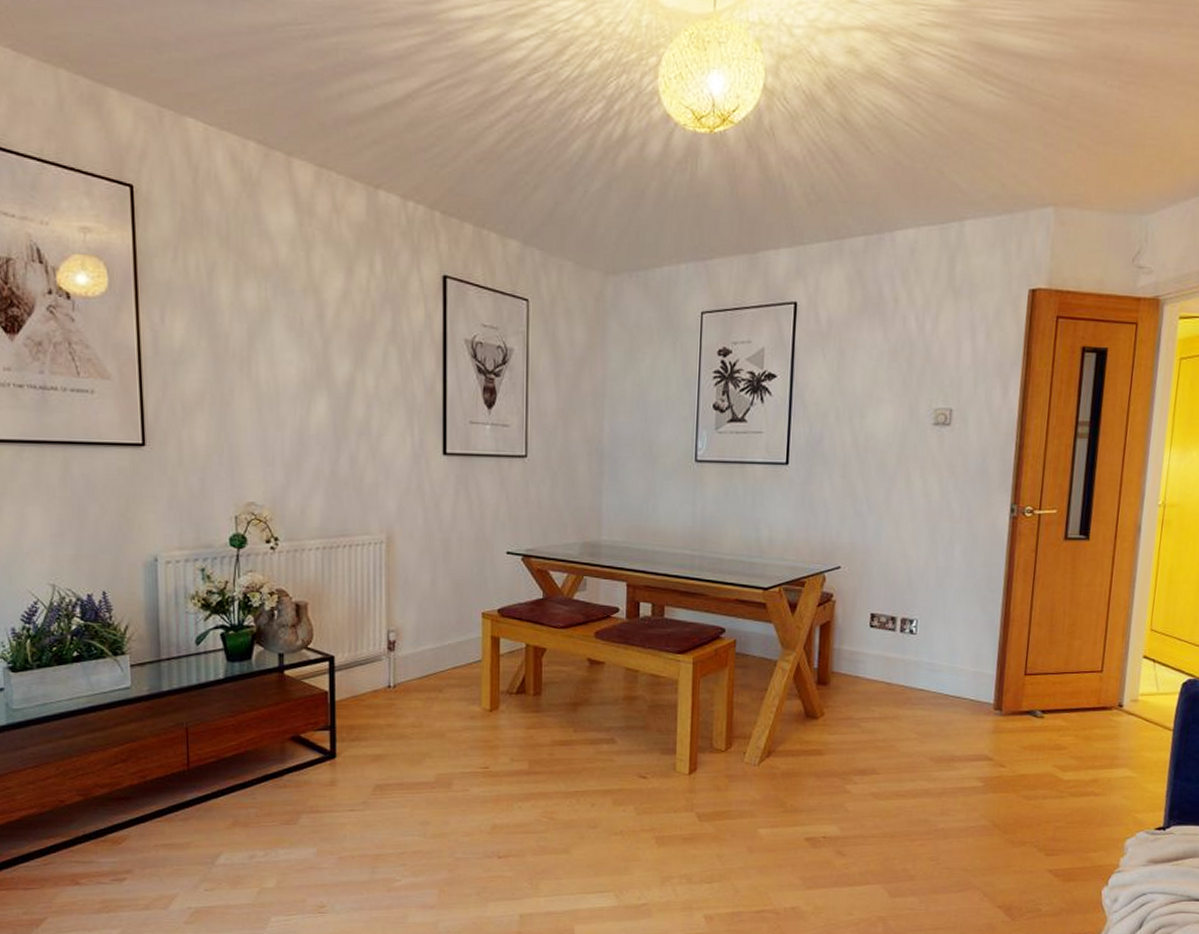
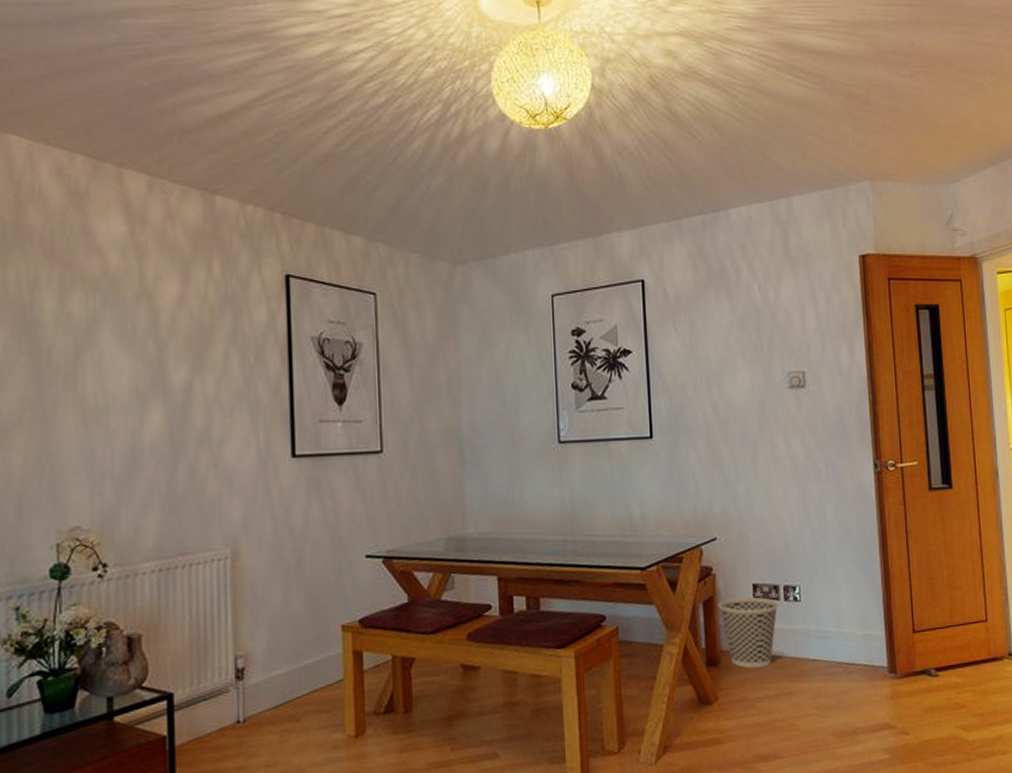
wastebasket: none [834,624,894,691] -> present [718,596,779,669]

